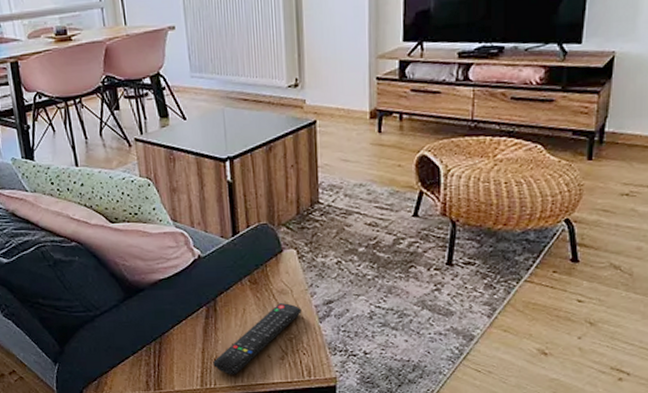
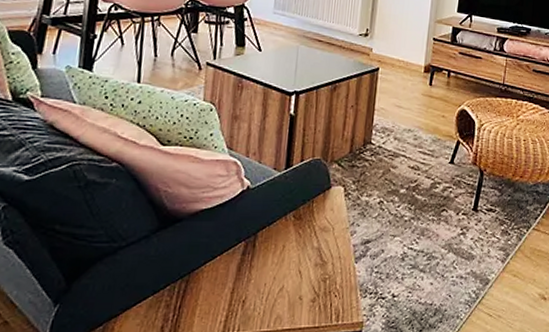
remote control: present [213,303,302,375] -> none [240,241,340,319]

